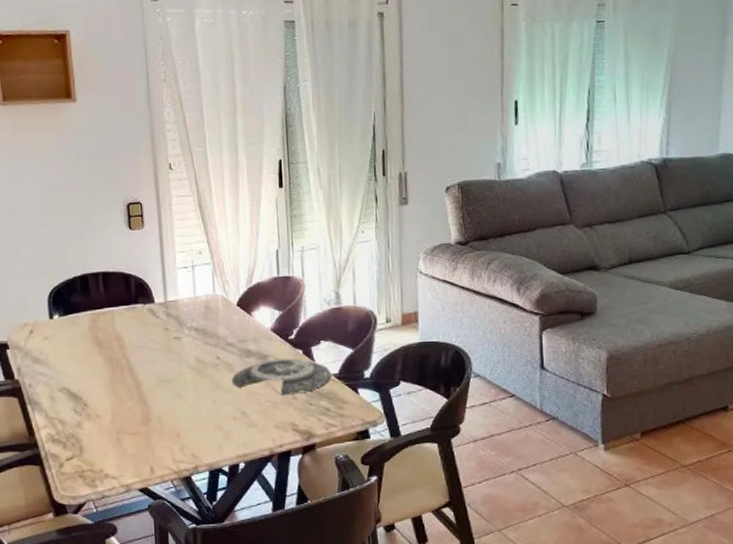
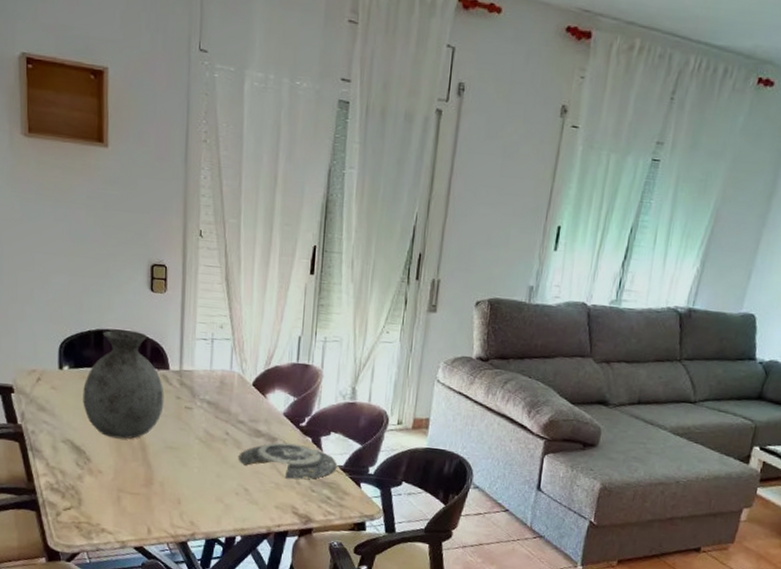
vase: none [74,270,153,380] -> present [83,329,164,439]

